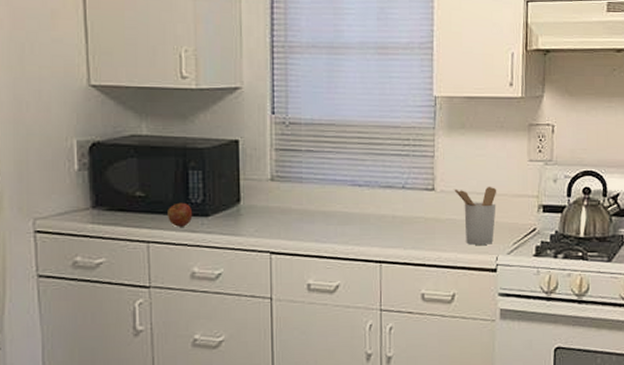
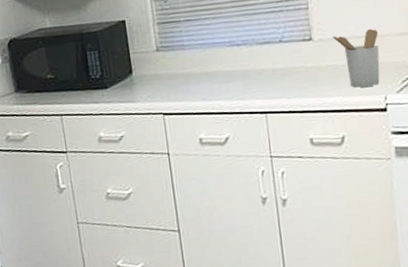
apple: present [168,202,193,227] -> none [74,79,95,100]

